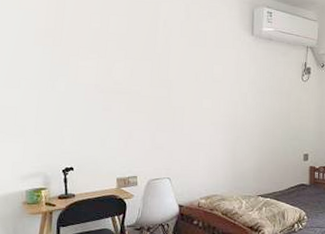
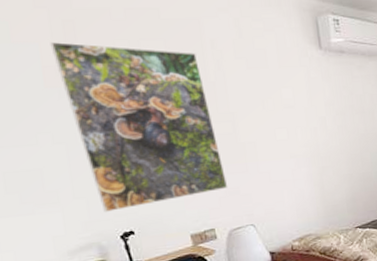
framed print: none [45,11,155,149] -> present [50,42,228,212]

